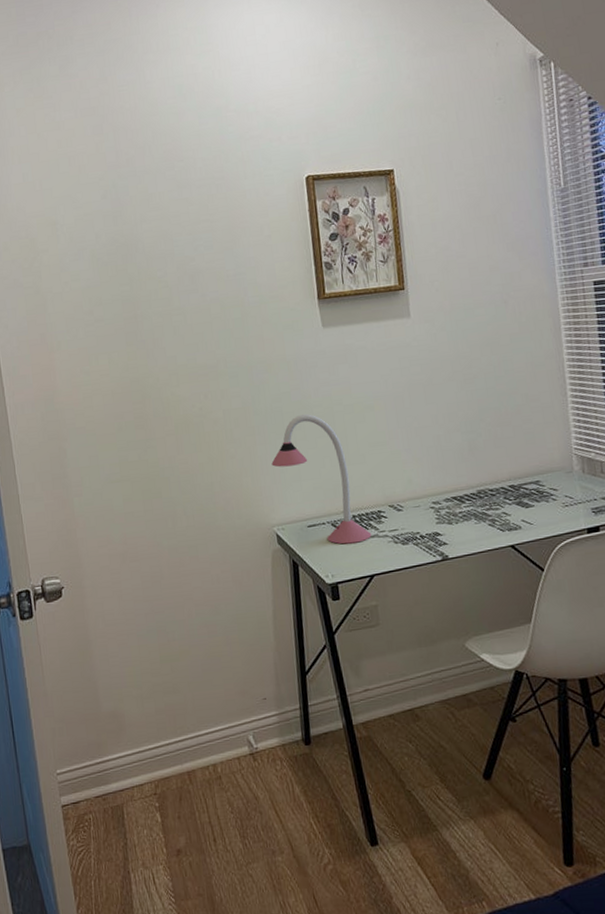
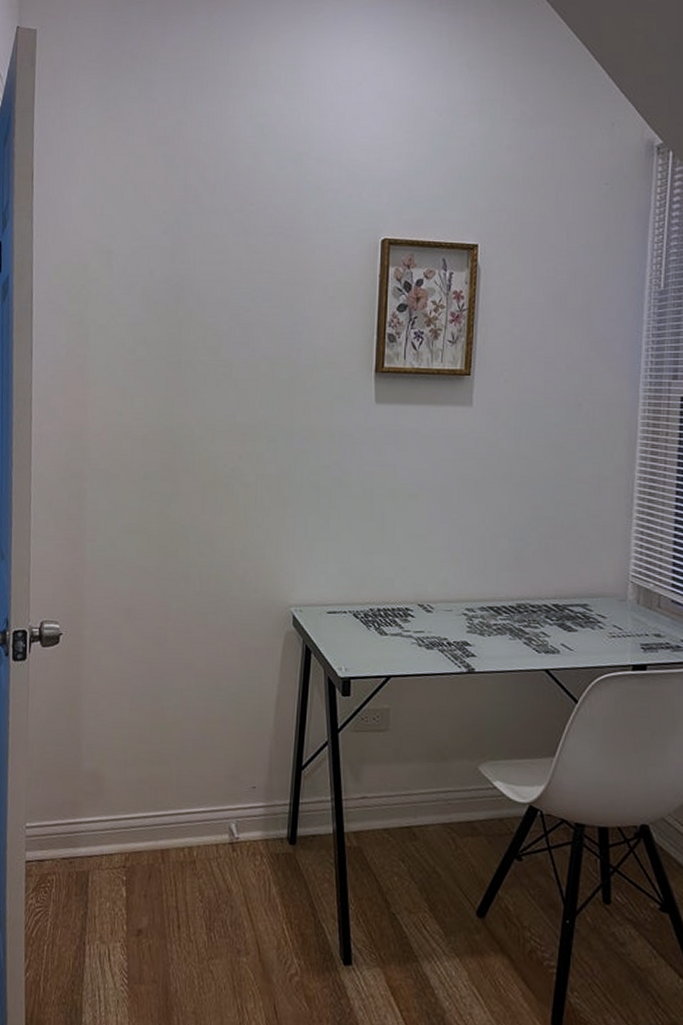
desk lamp: present [271,414,372,544] -> none [299,493,395,639]

